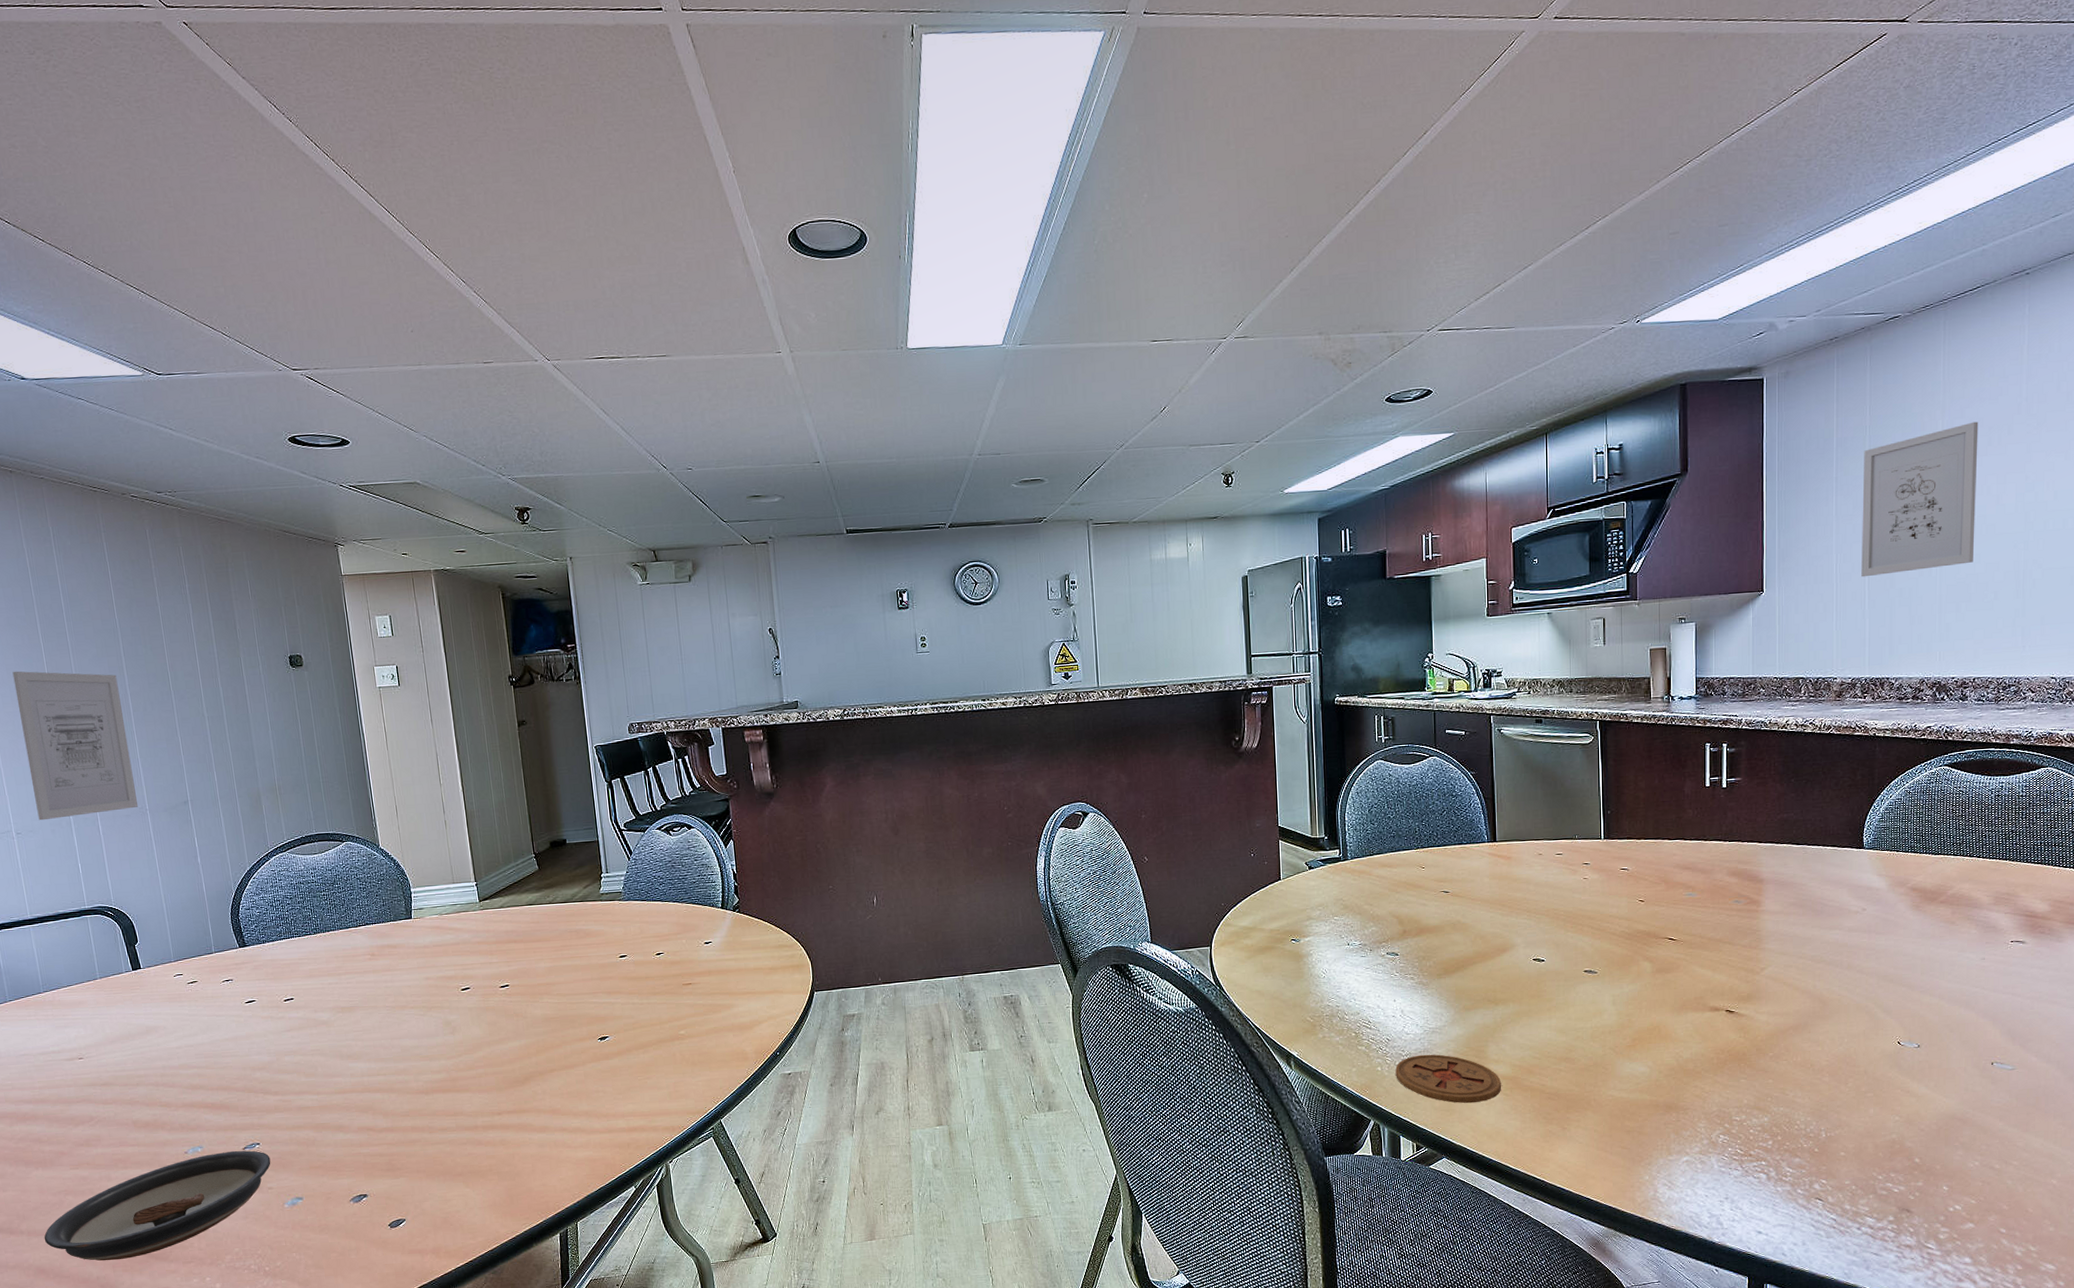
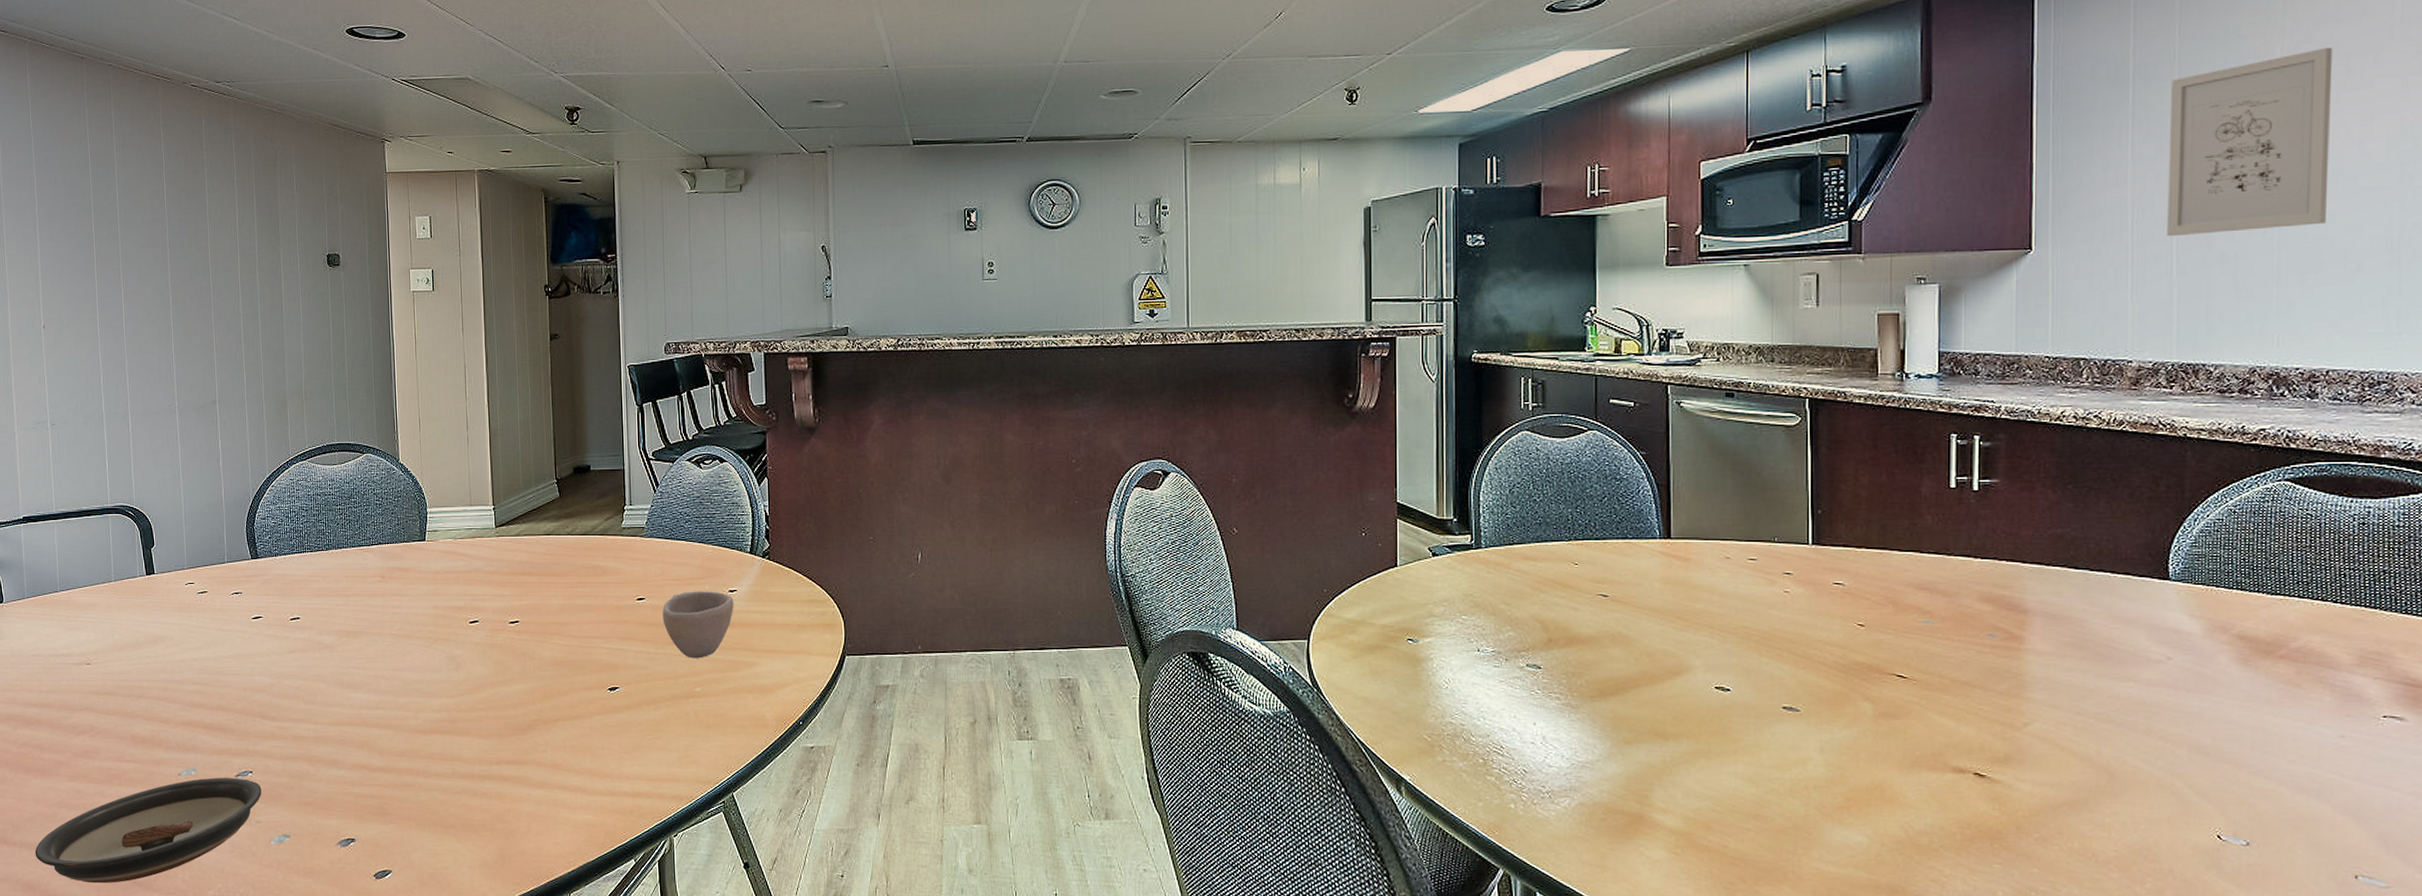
wall art: present [12,671,139,821] -> none [64,258,168,413]
cup: none [644,944,710,1006] -> present [662,591,734,659]
coaster: present [1395,1054,1502,1104] -> none [1533,793,1670,861]

